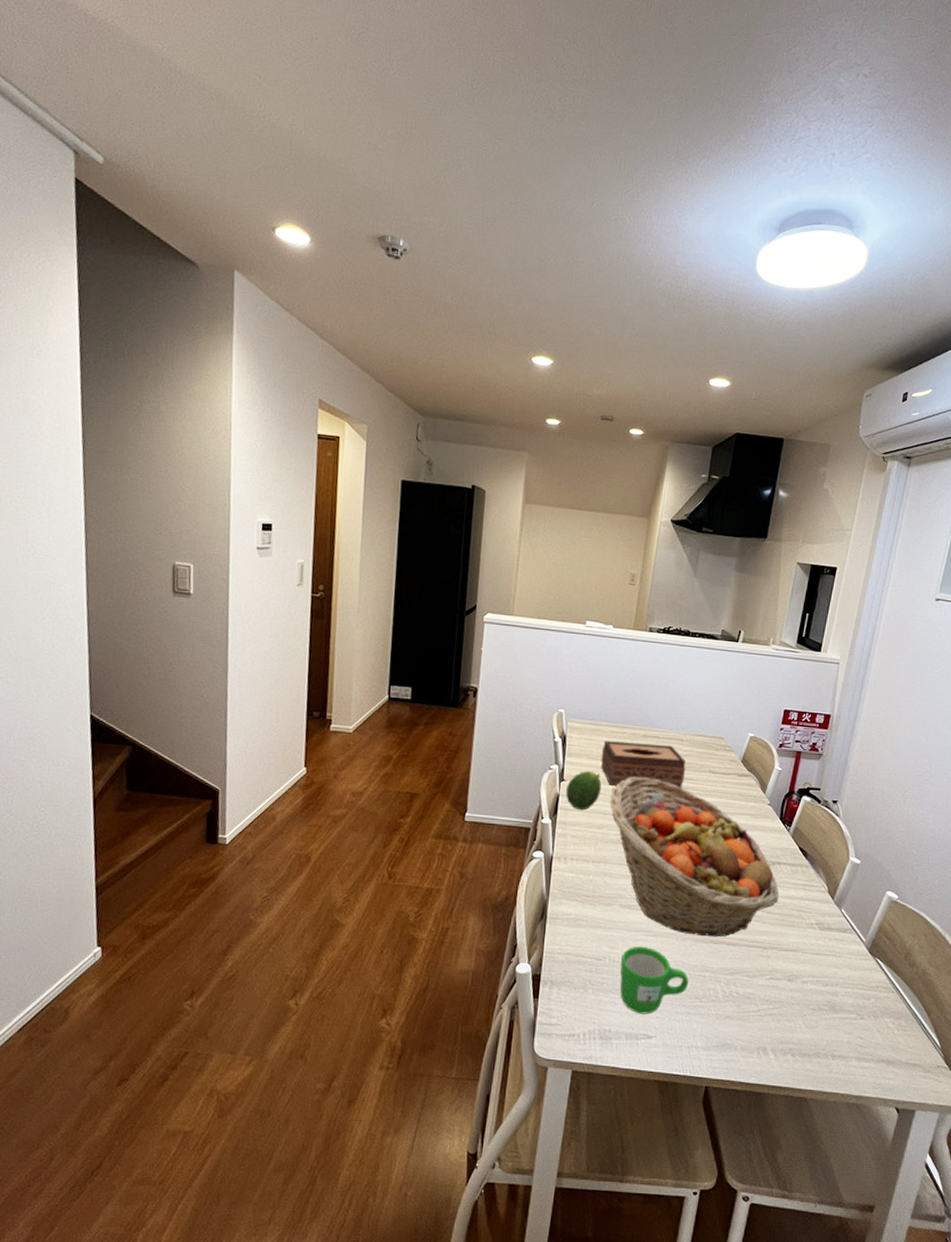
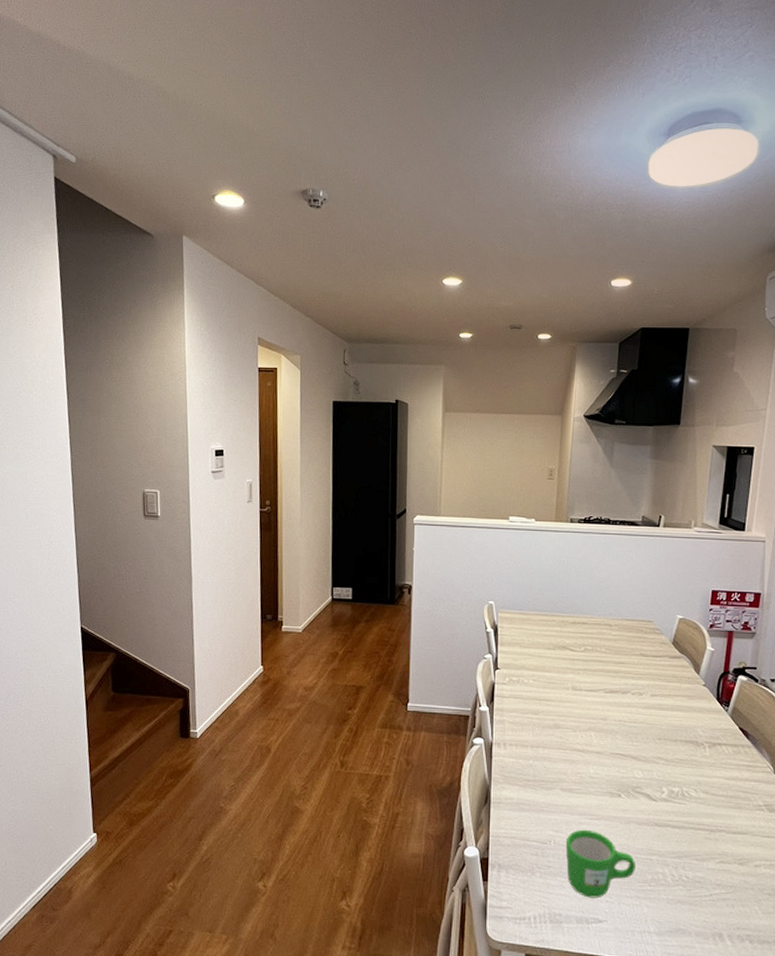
fruit: present [566,771,601,811] -> none [501,659,534,697]
tissue box: present [600,741,687,789] -> none [532,629,617,673]
fruit basket: present [610,777,779,937] -> none [544,663,723,820]

